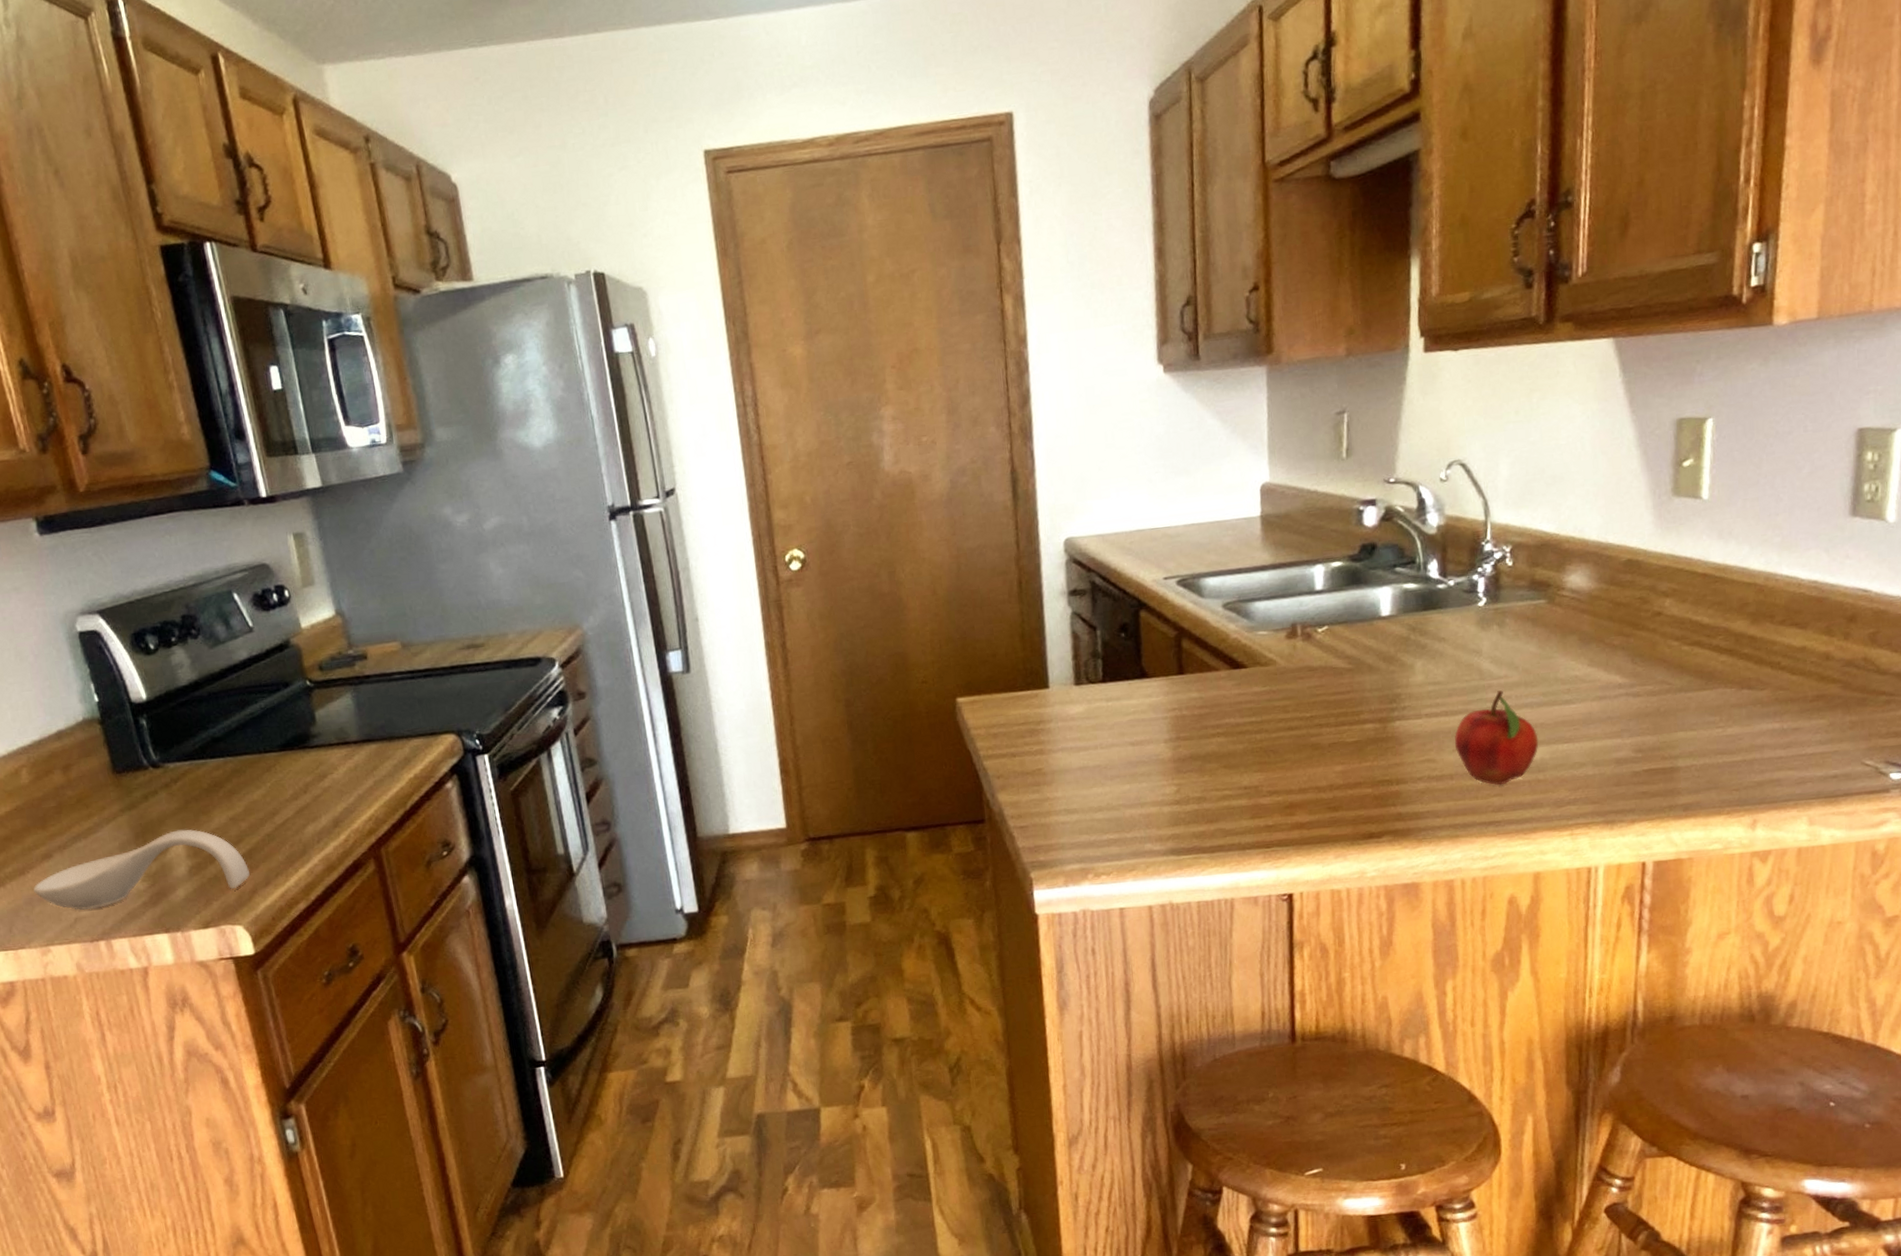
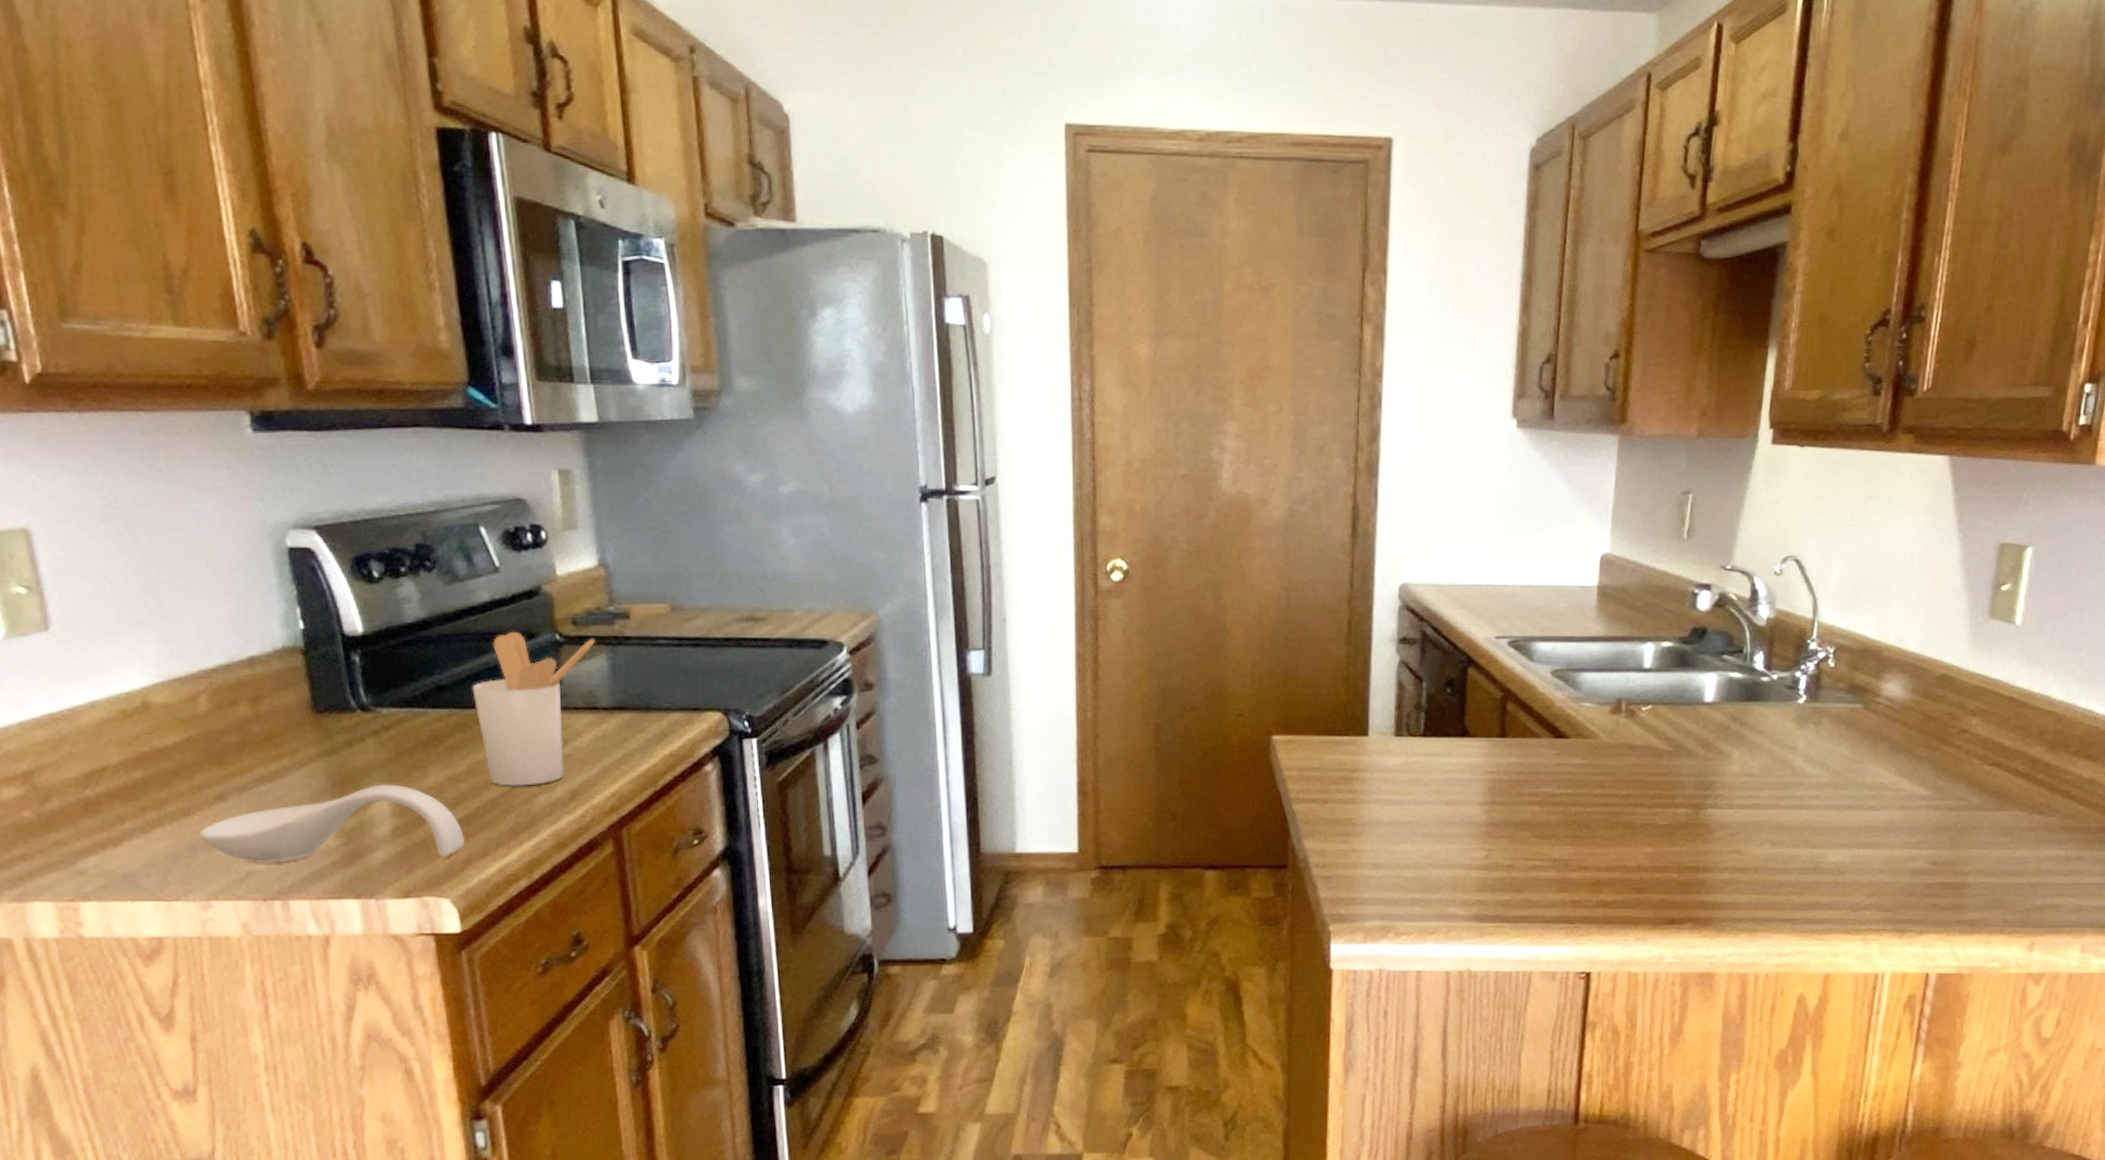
utensil holder: none [241,680,340,821] -> present [472,631,595,786]
fruit: present [1454,690,1539,786] -> none [1762,789,1842,884]

